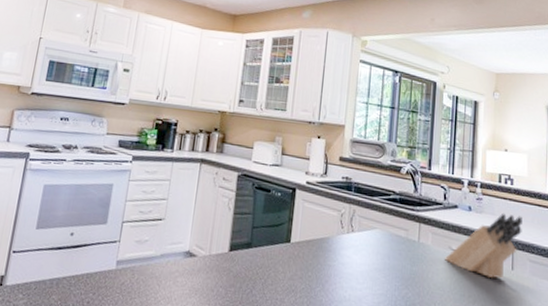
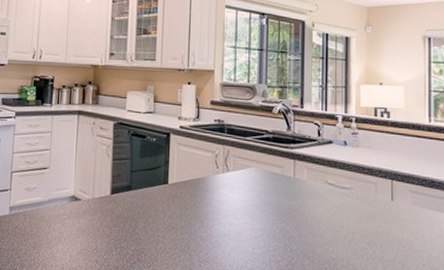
knife block: present [445,213,522,279] -> none [322,145,401,210]

